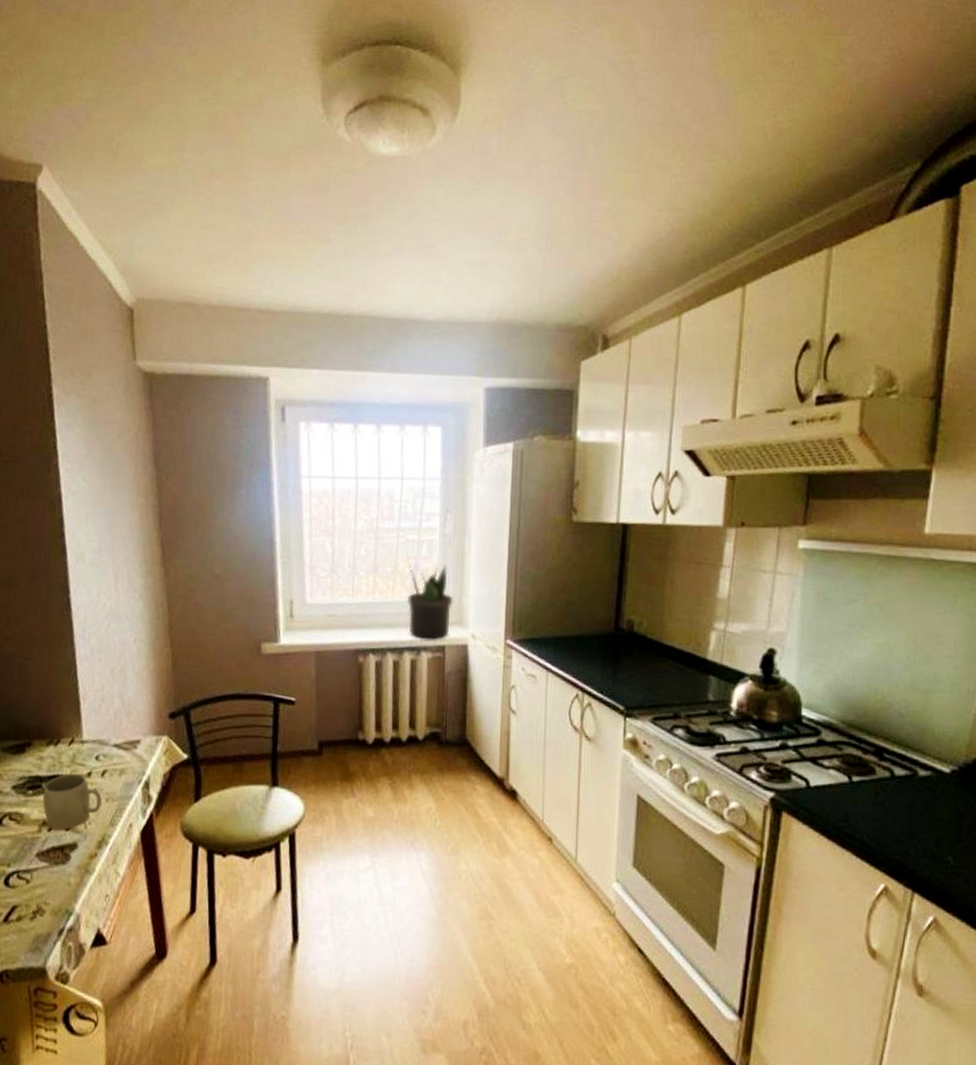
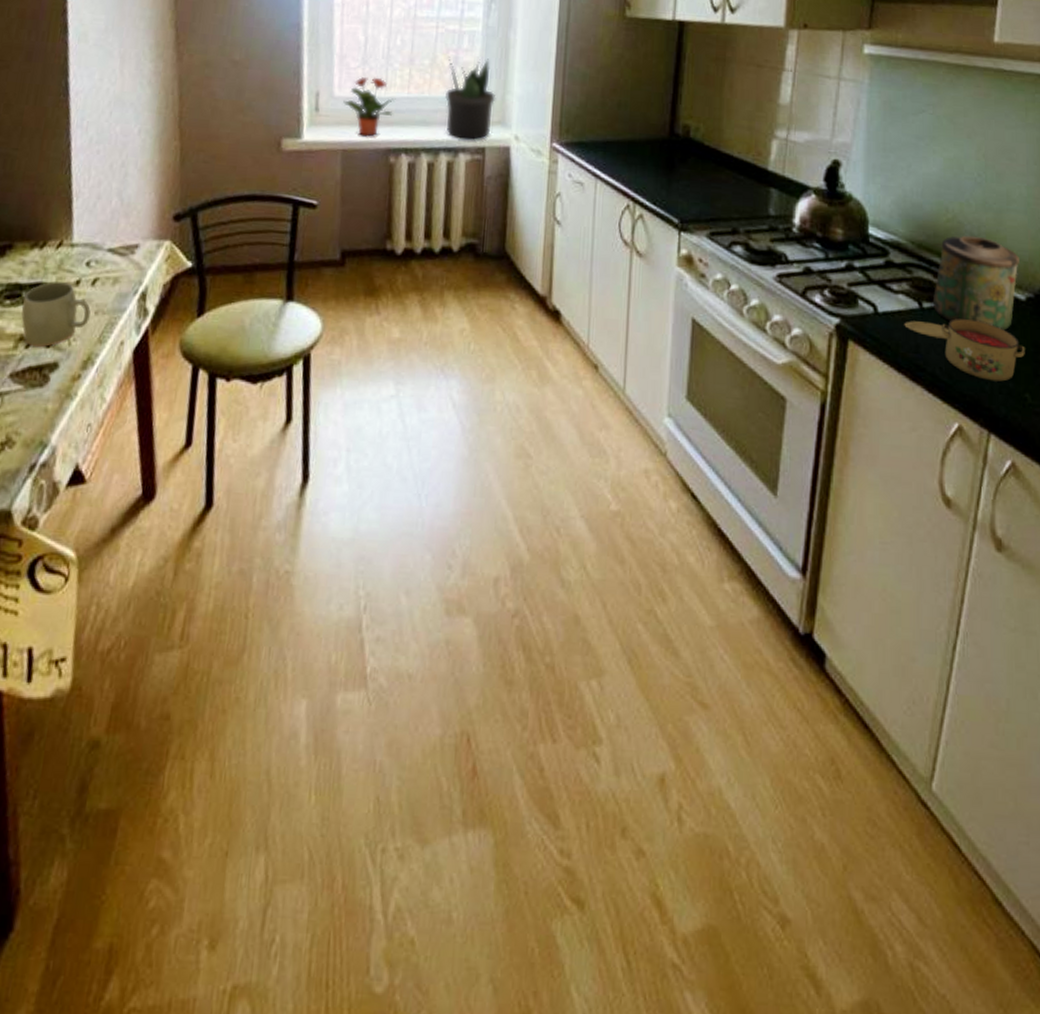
potted plant: none [315,585,362,639] -> present [343,77,396,137]
cooking pot: none [834,789,949,847] -> present [904,317,1025,382]
canister: none [861,714,945,801] -> present [932,235,1019,331]

